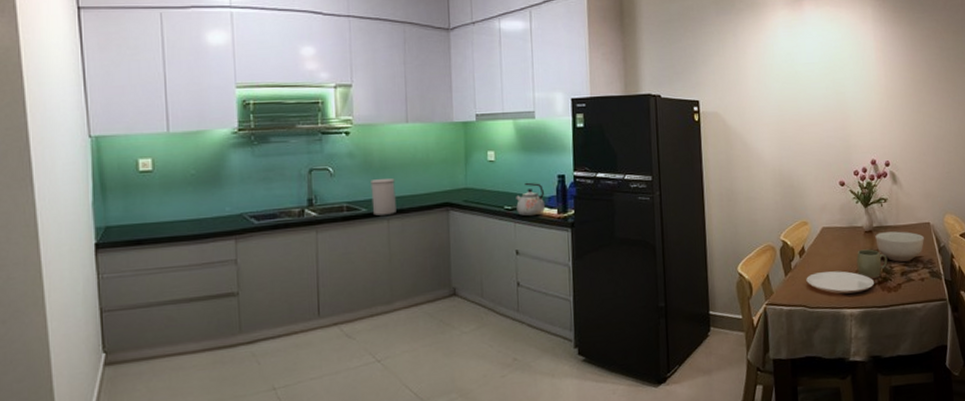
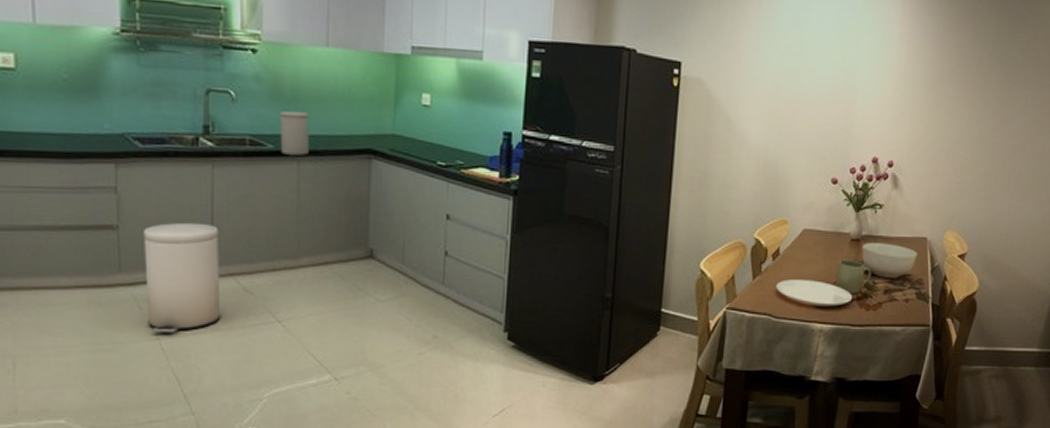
pedal bin: none [260,281,328,384] -> present [144,222,221,333]
kettle: present [516,182,546,217] -> none [451,136,486,178]

